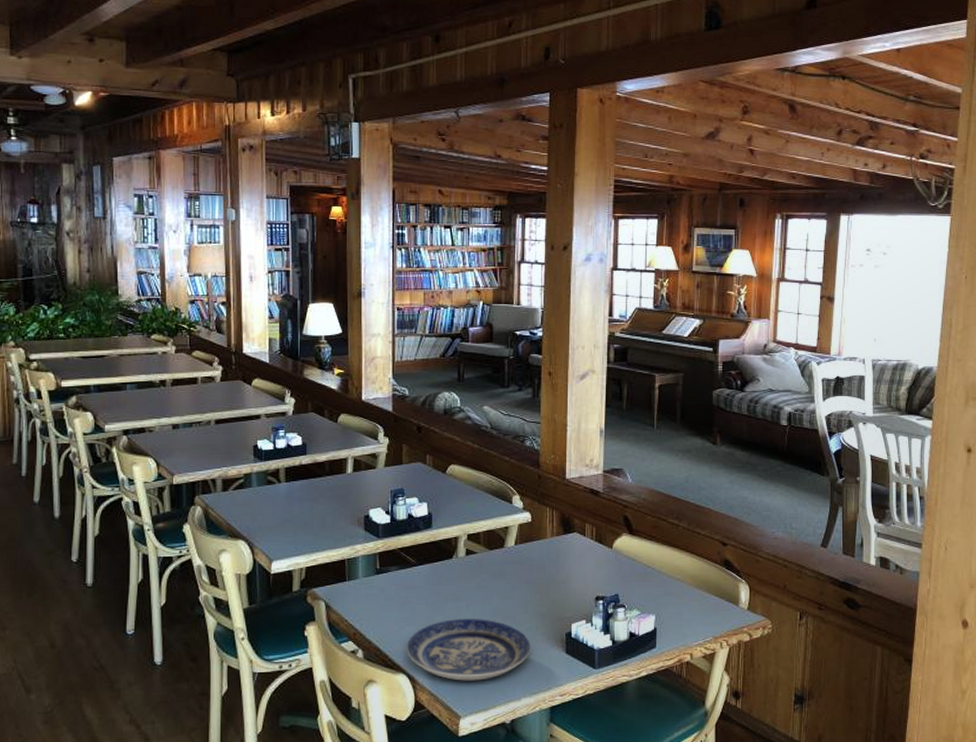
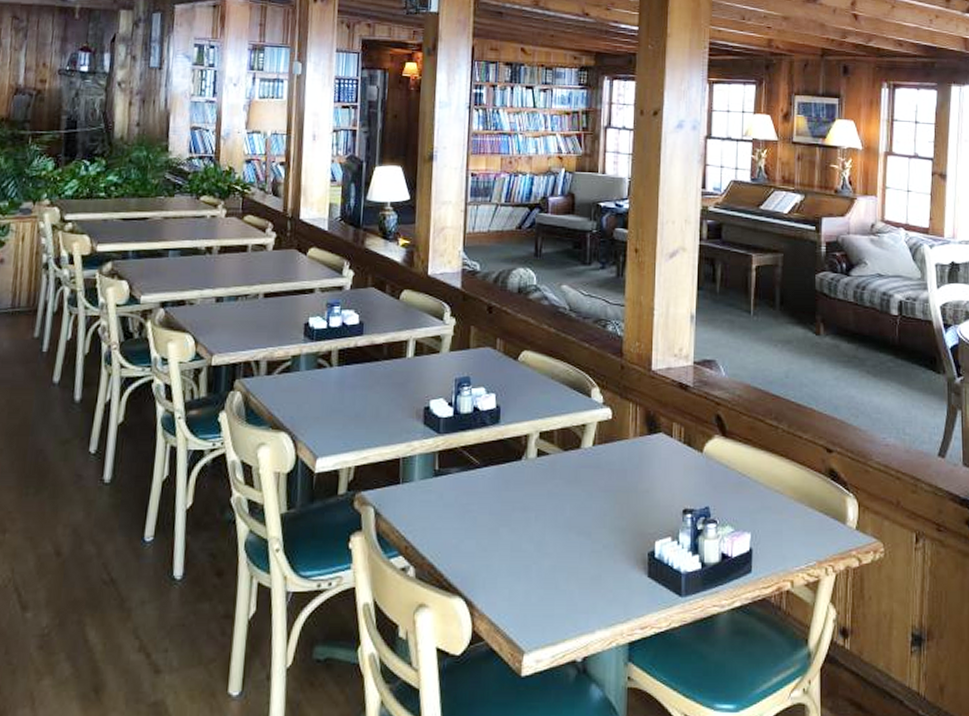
plate: present [406,619,531,681] -> none [464,532,608,608]

